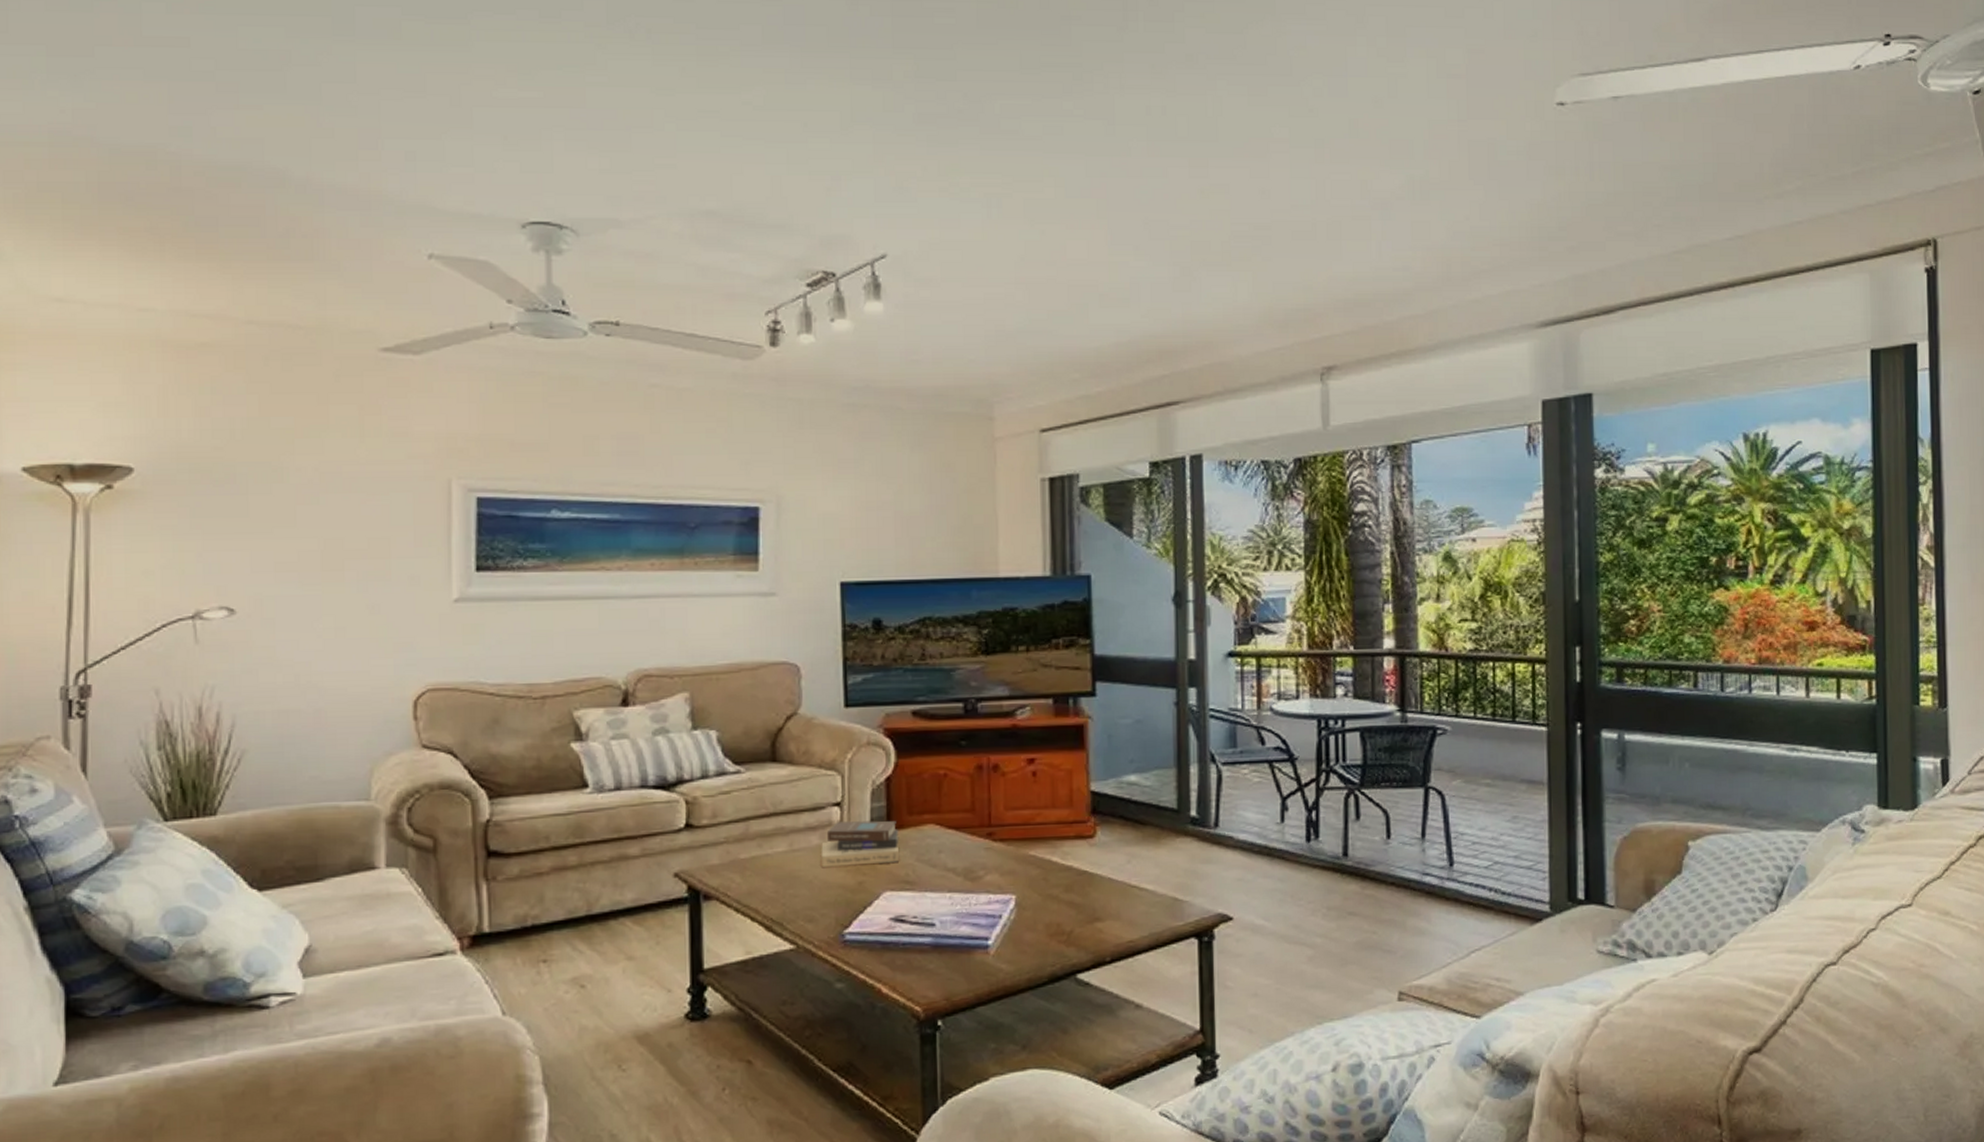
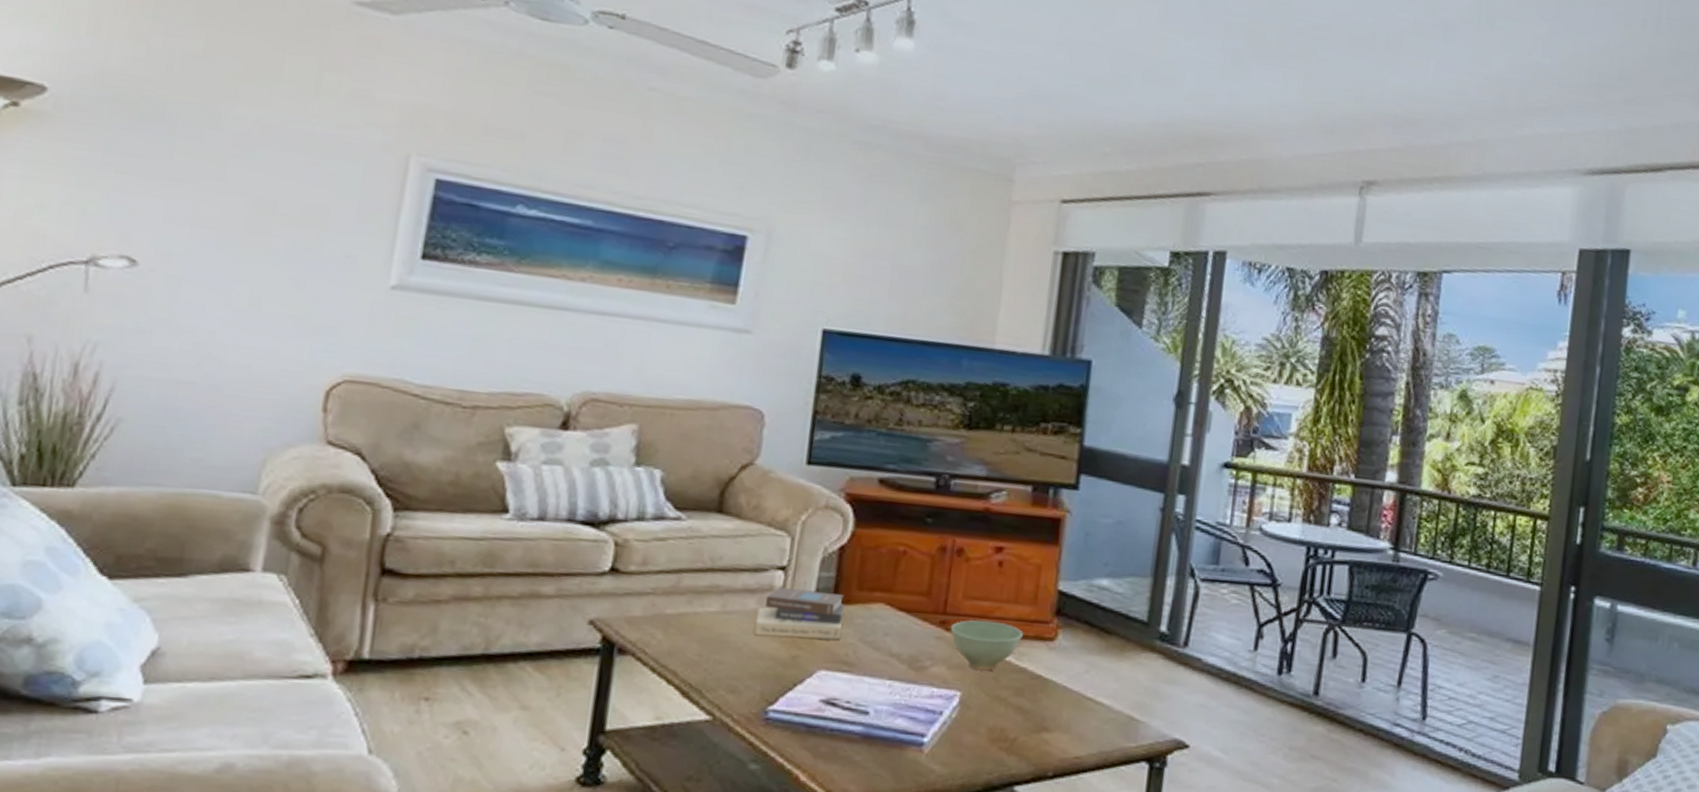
bowl: none [997,827,1065,873] -> present [950,619,1024,671]

